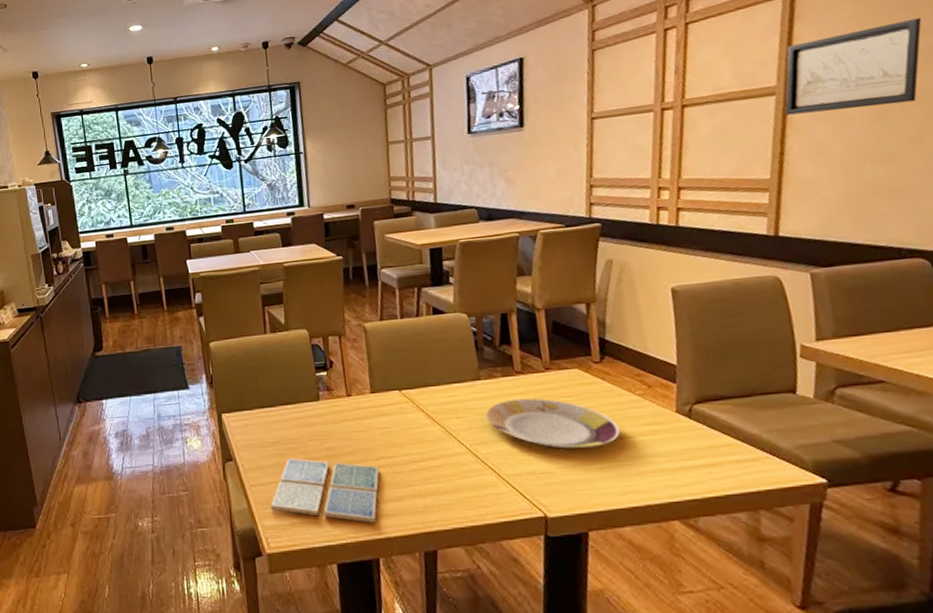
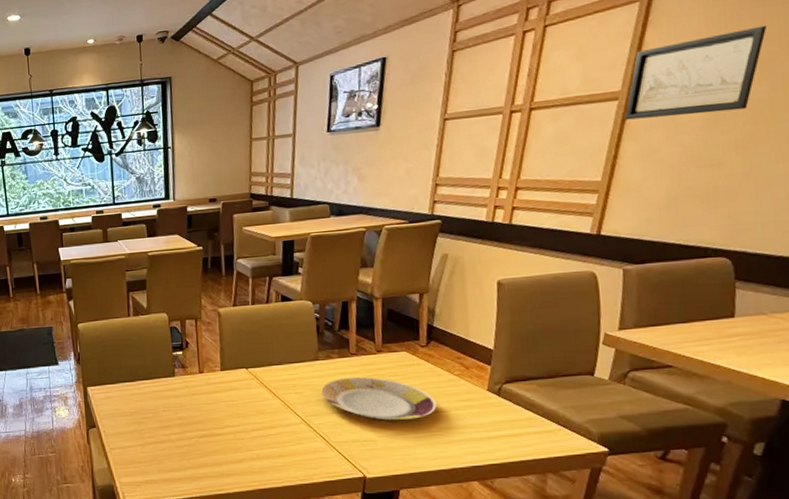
drink coaster: present [271,458,380,523] -> none [128,425,224,481]

